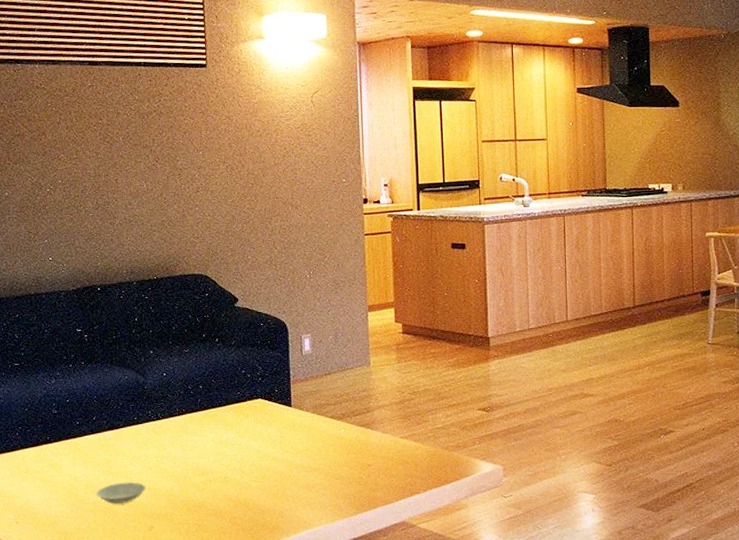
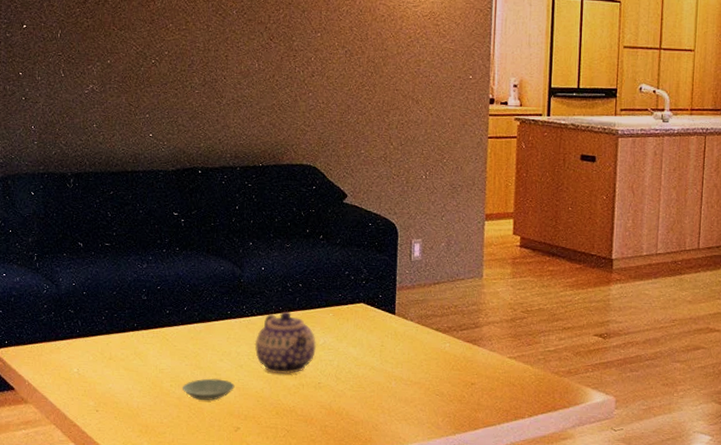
teapot: none [162,412,221,473] -> present [254,310,317,375]

